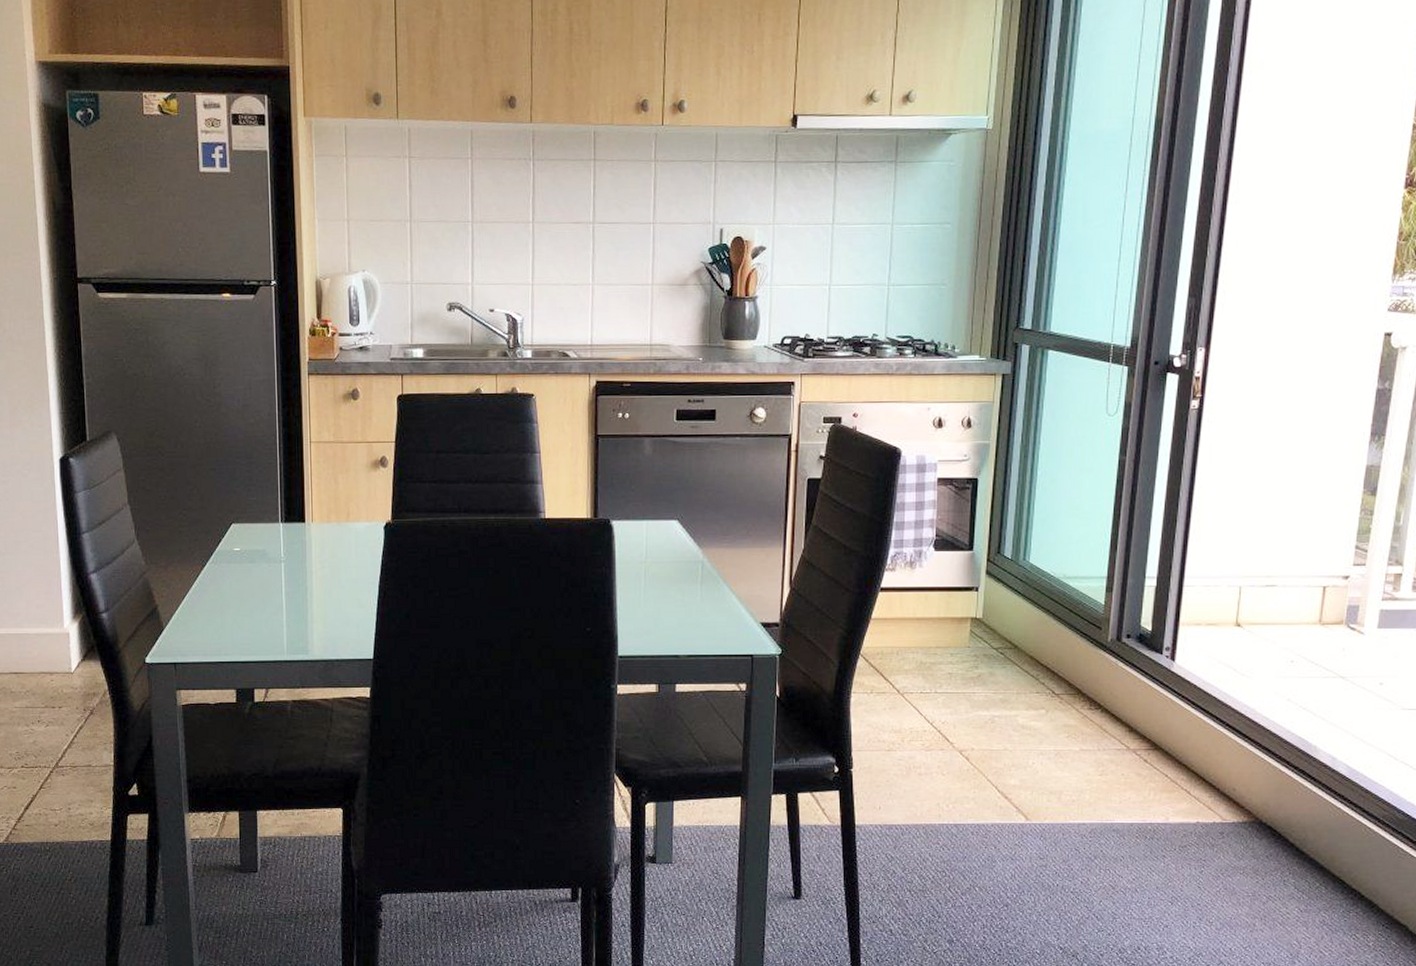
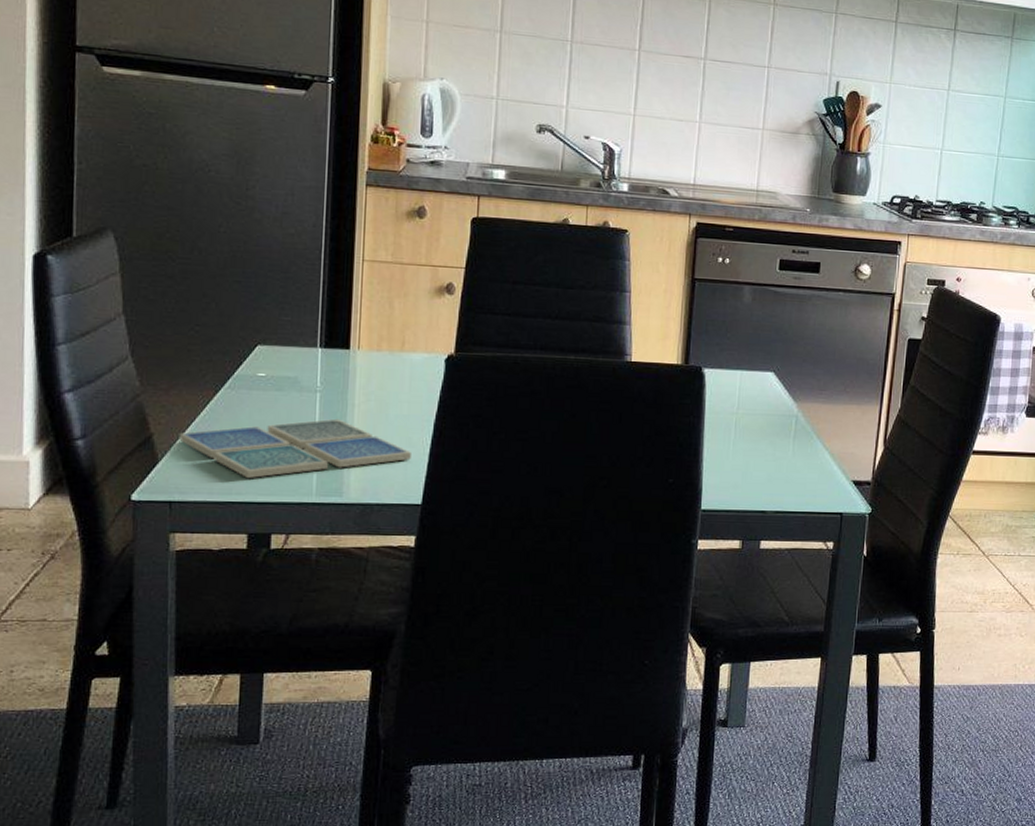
drink coaster: none [177,585,363,641] -> present [179,418,413,479]

